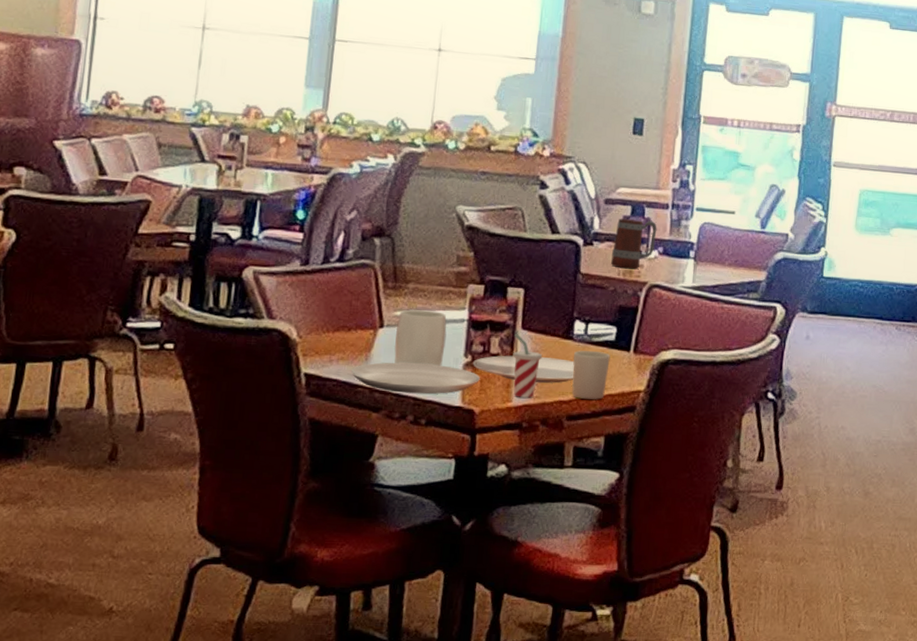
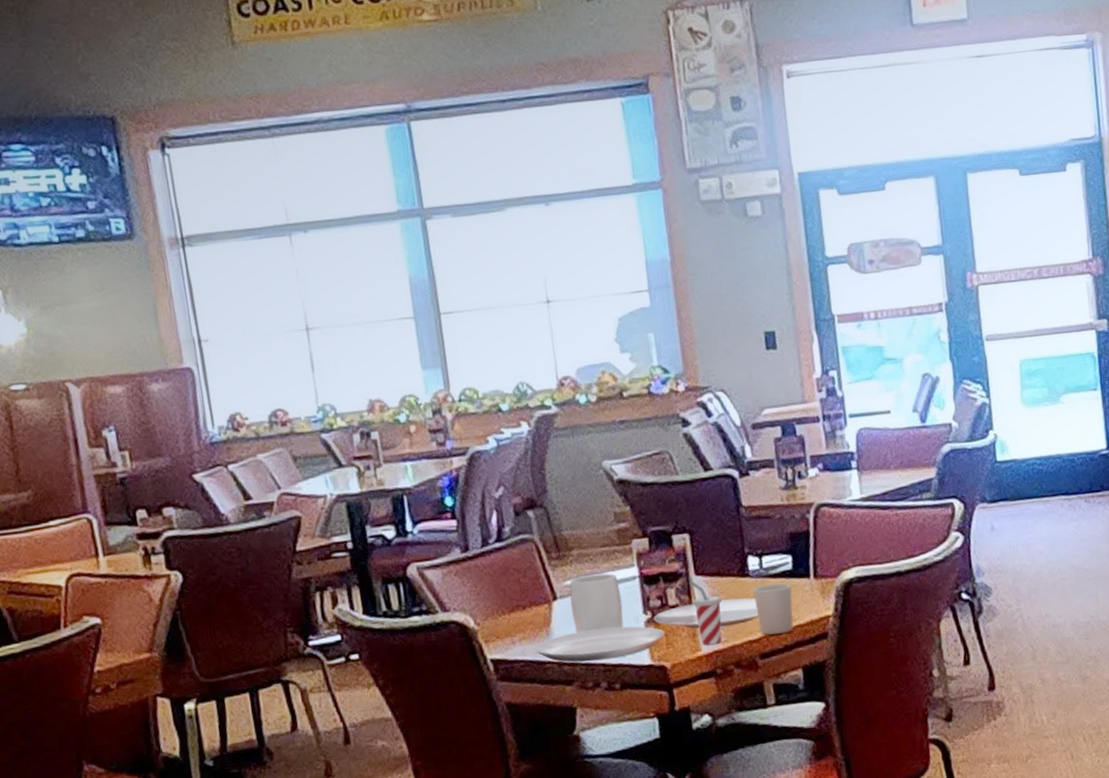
beer mug: present [611,219,657,270] -> none [769,438,814,494]

